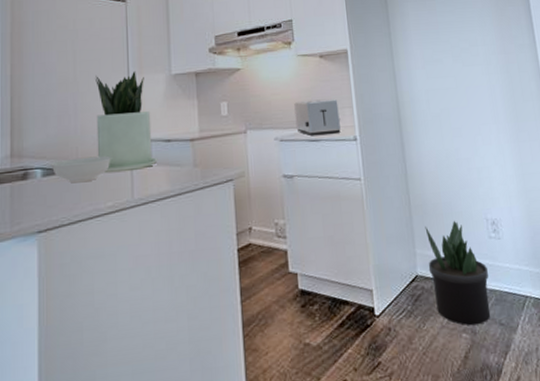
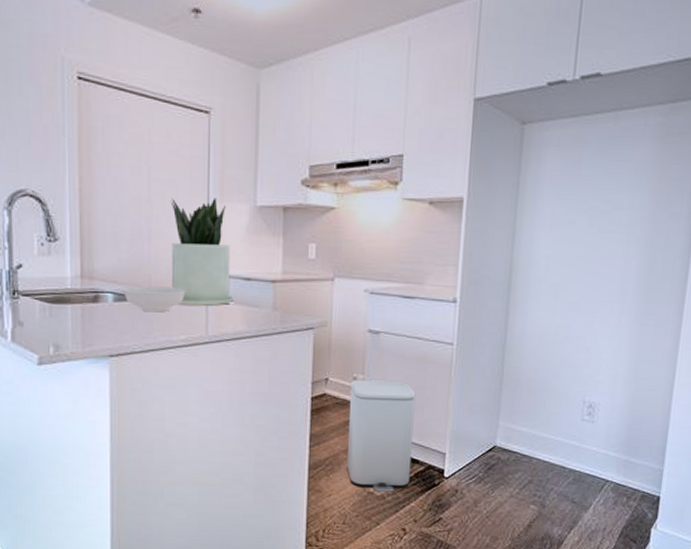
pedal bin: none [273,221,343,342] -> present [346,379,416,492]
toaster: present [294,99,341,136] -> none [390,252,442,293]
planter: present [425,220,491,326] -> none [508,398,572,500]

